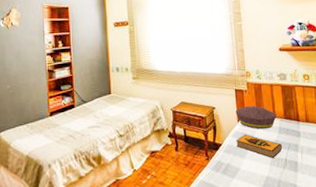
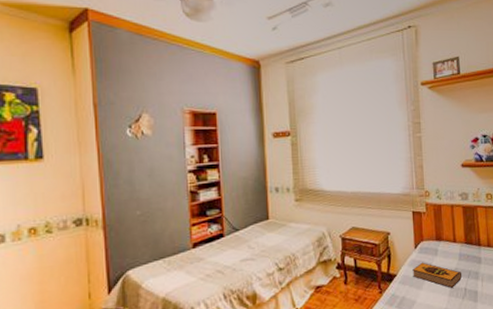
cushion: present [235,105,276,129] -> none [412,229,457,256]

